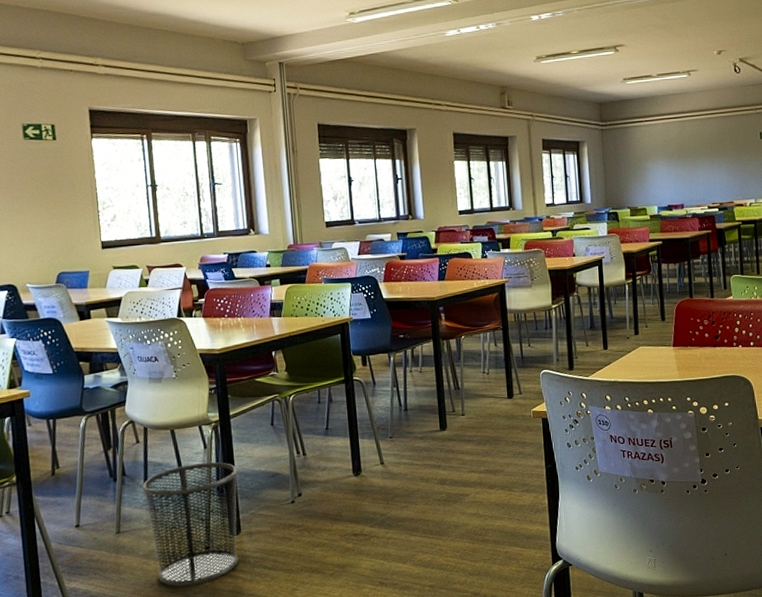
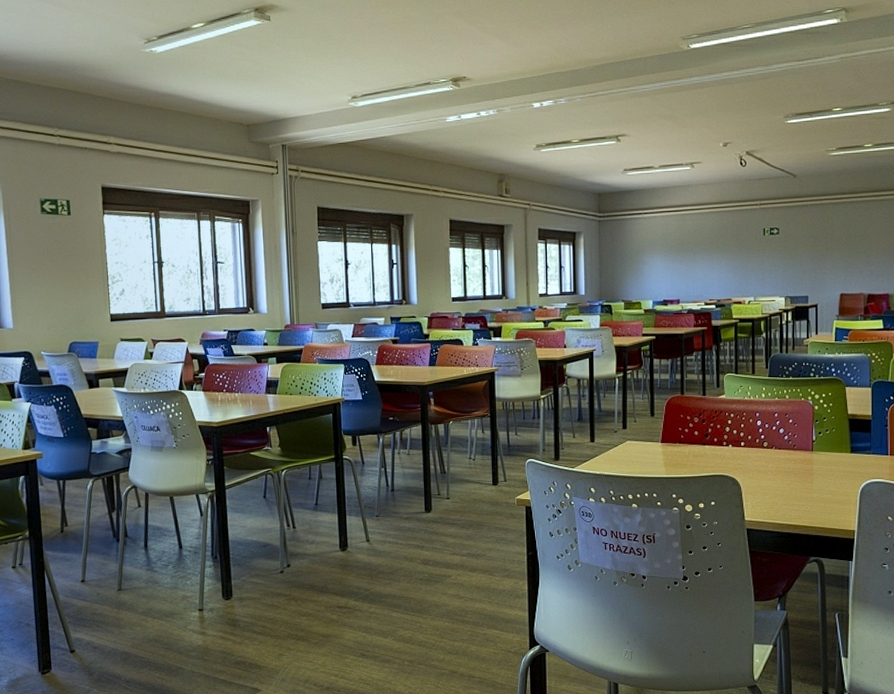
waste bin: present [142,462,239,587] -> none [142,529,232,644]

